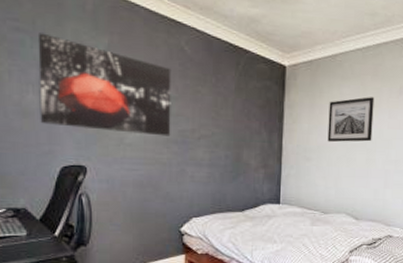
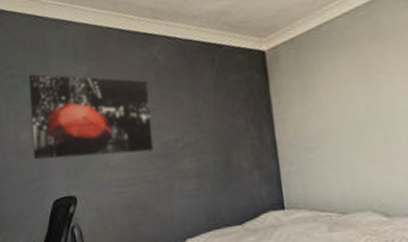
wall art: present [327,97,375,143] -> none [322,62,386,126]

